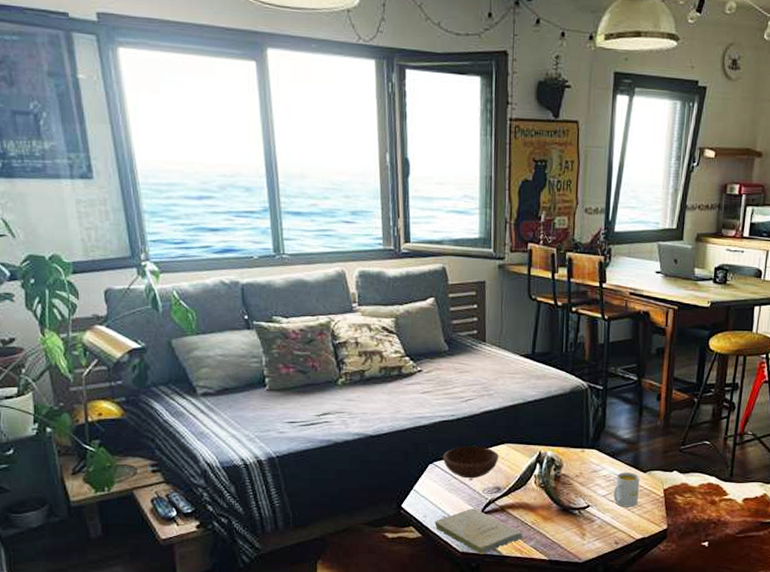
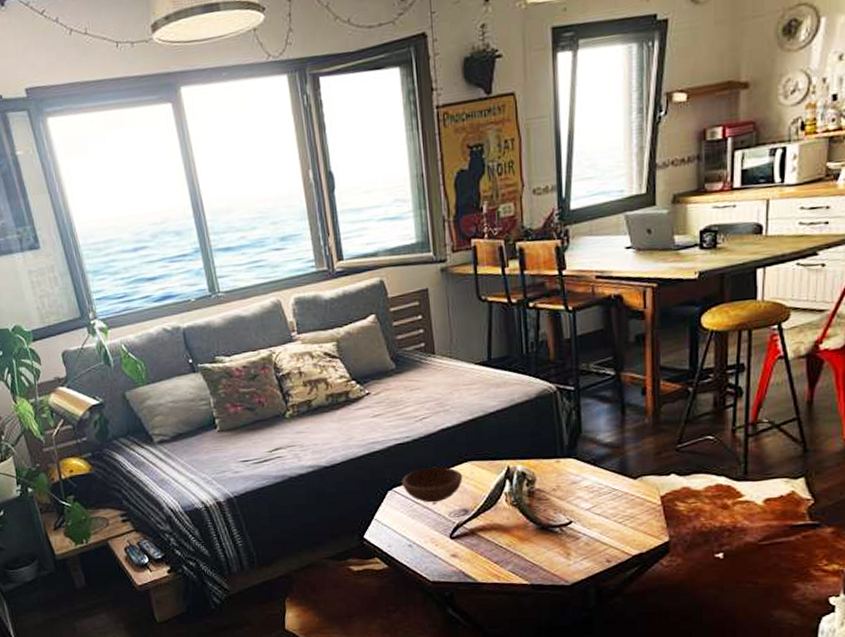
book: present [433,508,523,554] -> none [399,533,499,583]
mug: present [613,472,640,507] -> none [599,480,630,520]

